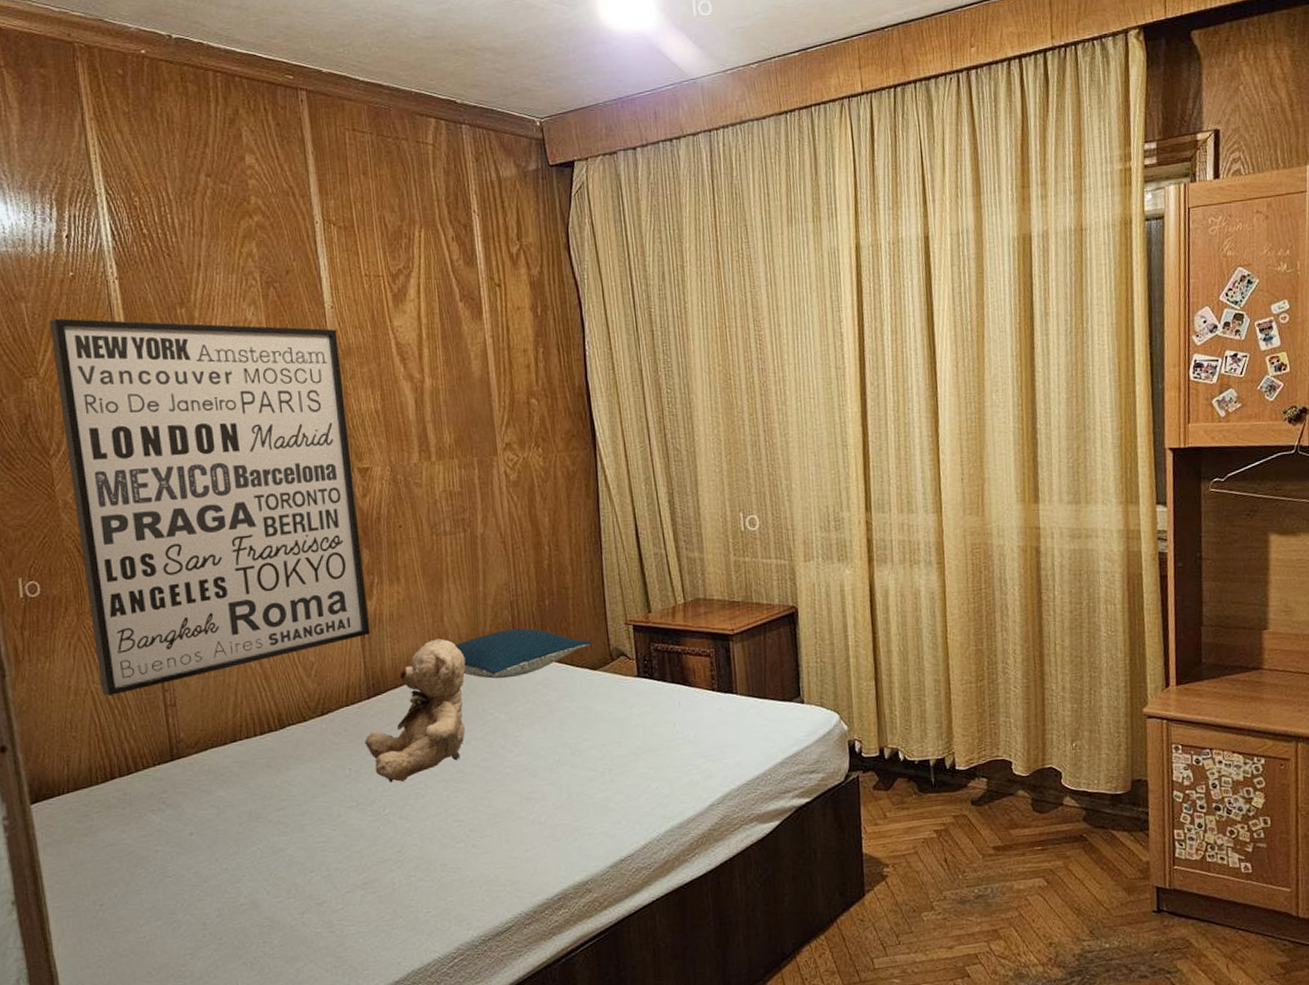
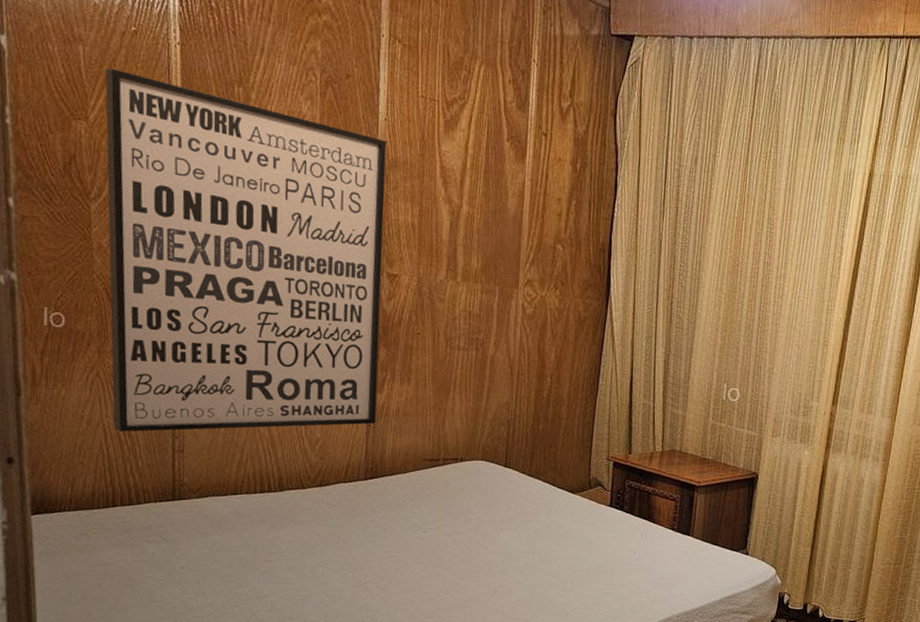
teddy bear: present [364,638,466,783] -> none [356,439,459,557]
pillow: present [454,628,592,679] -> none [451,443,575,486]

